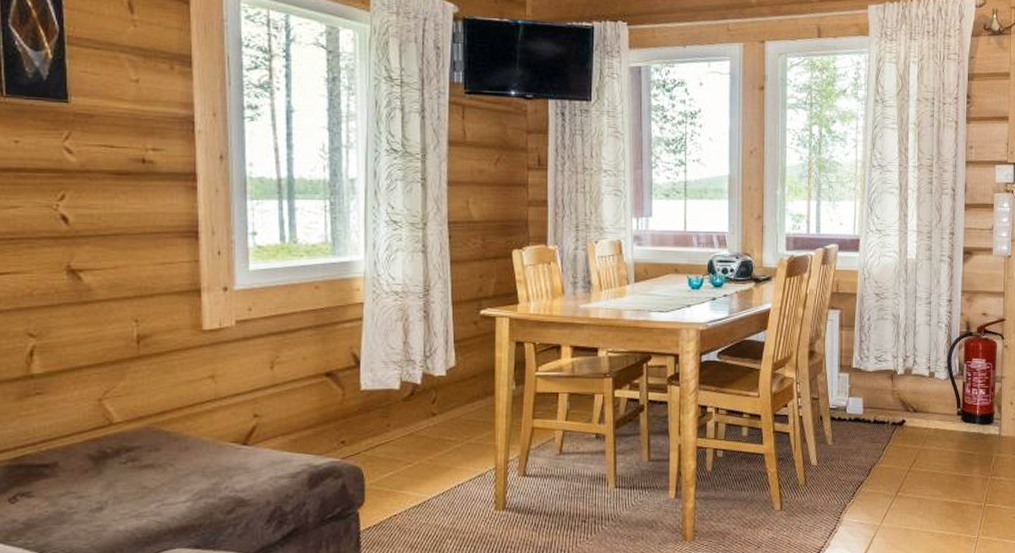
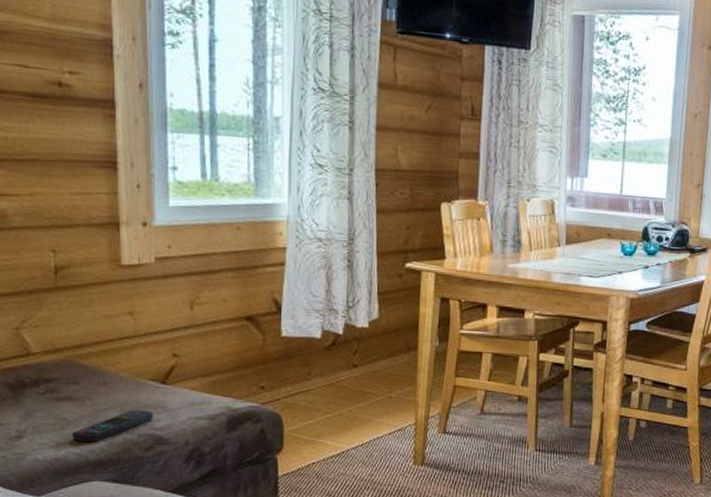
remote control: none [153,472,235,510] -> present [72,409,154,443]

